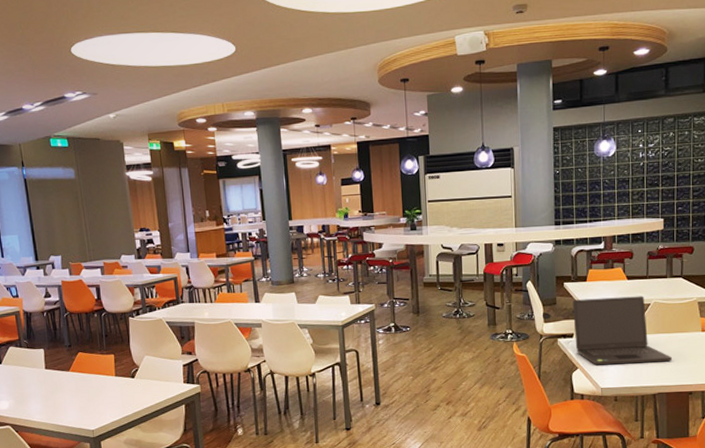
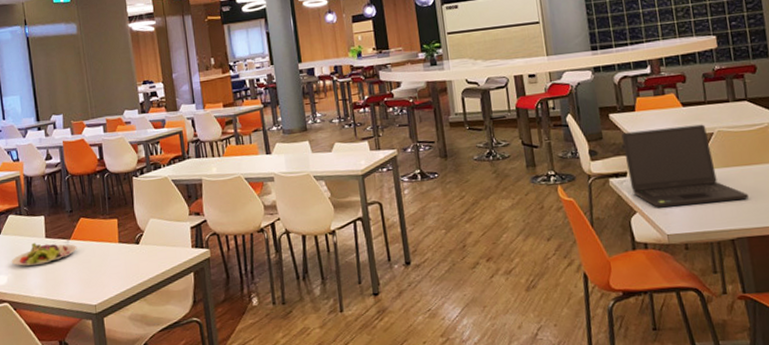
salad plate: none [12,373,76,394] -> present [11,242,77,267]

